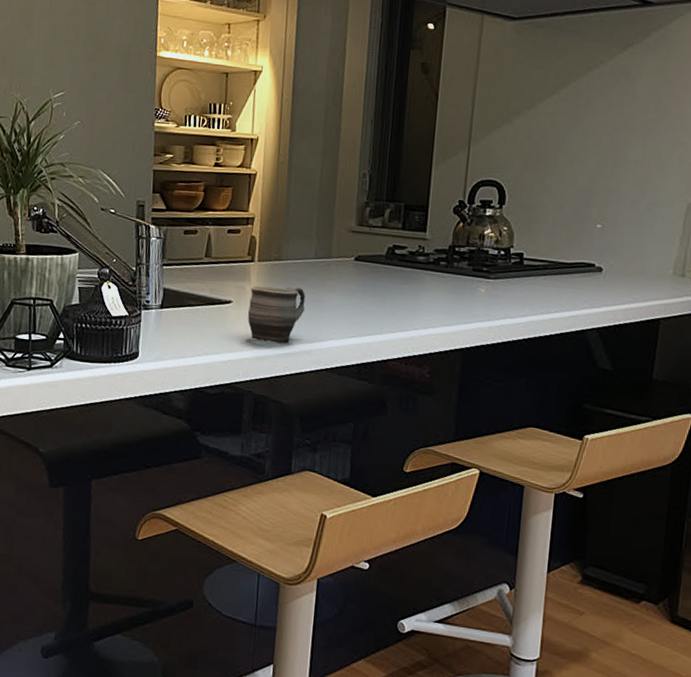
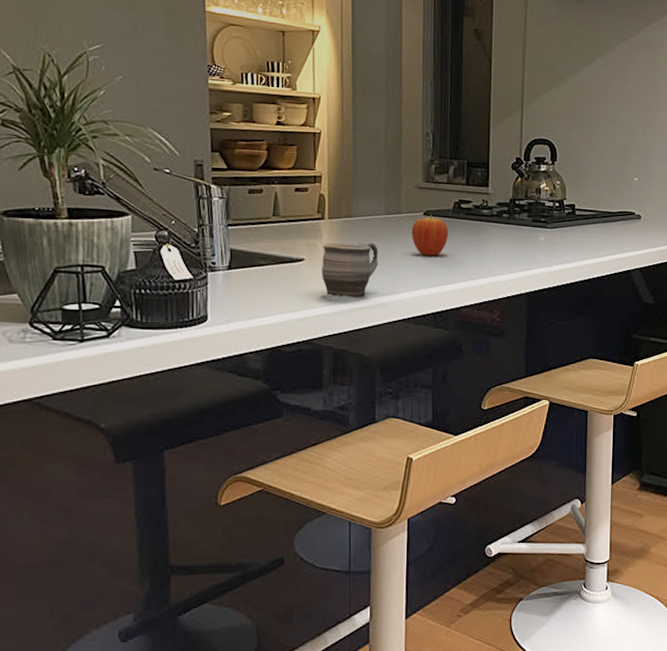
fruit: none [340,260,381,304] -> present [411,214,449,256]

